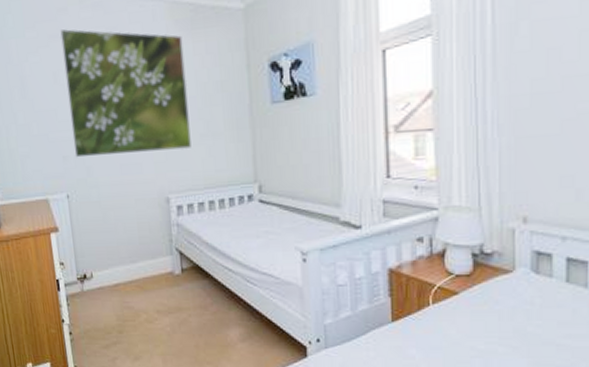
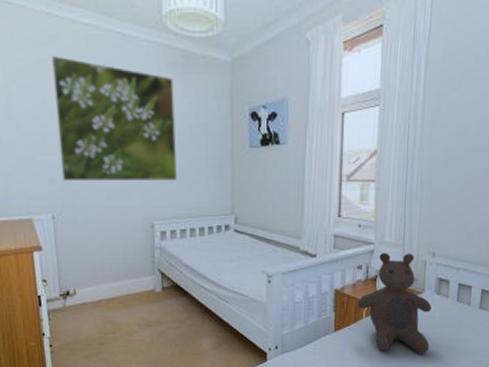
bear: none [421,219,529,354] -> present [358,252,432,354]

